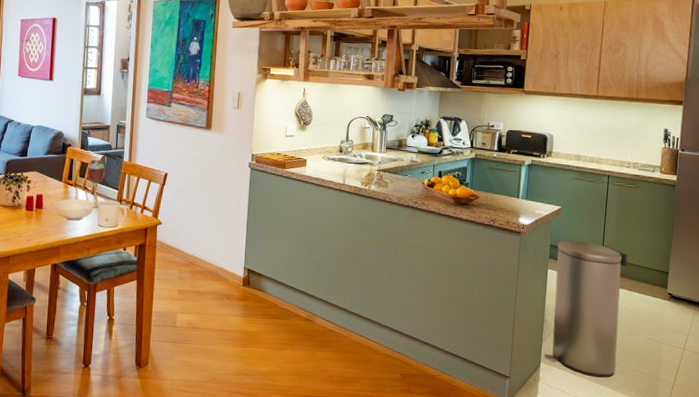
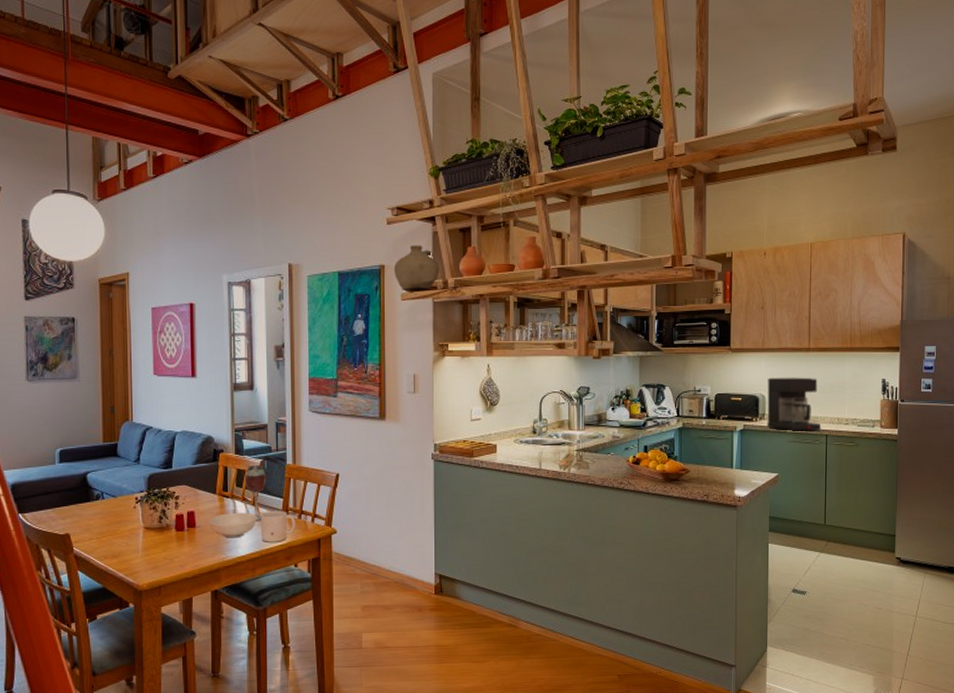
pedal bin: present [543,239,628,378] -> none [770,509,852,656]
coffee maker: none [553,119,604,171] -> present [767,377,821,431]

